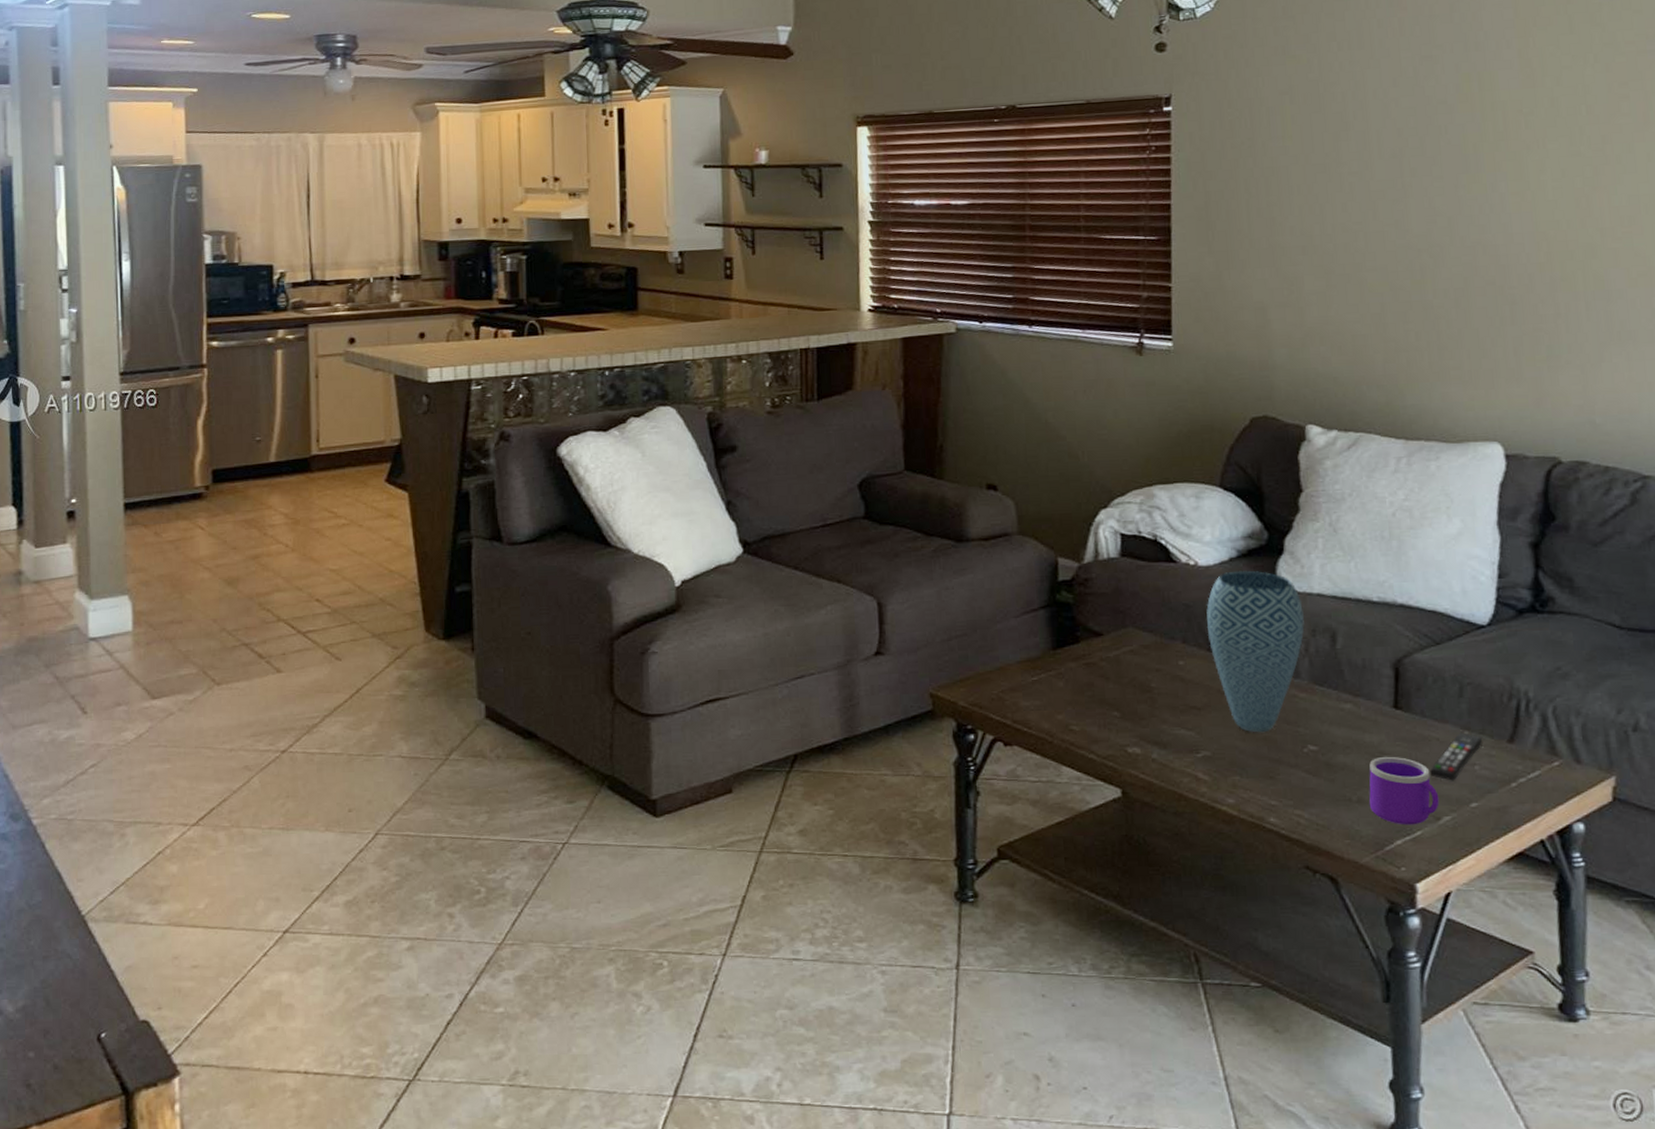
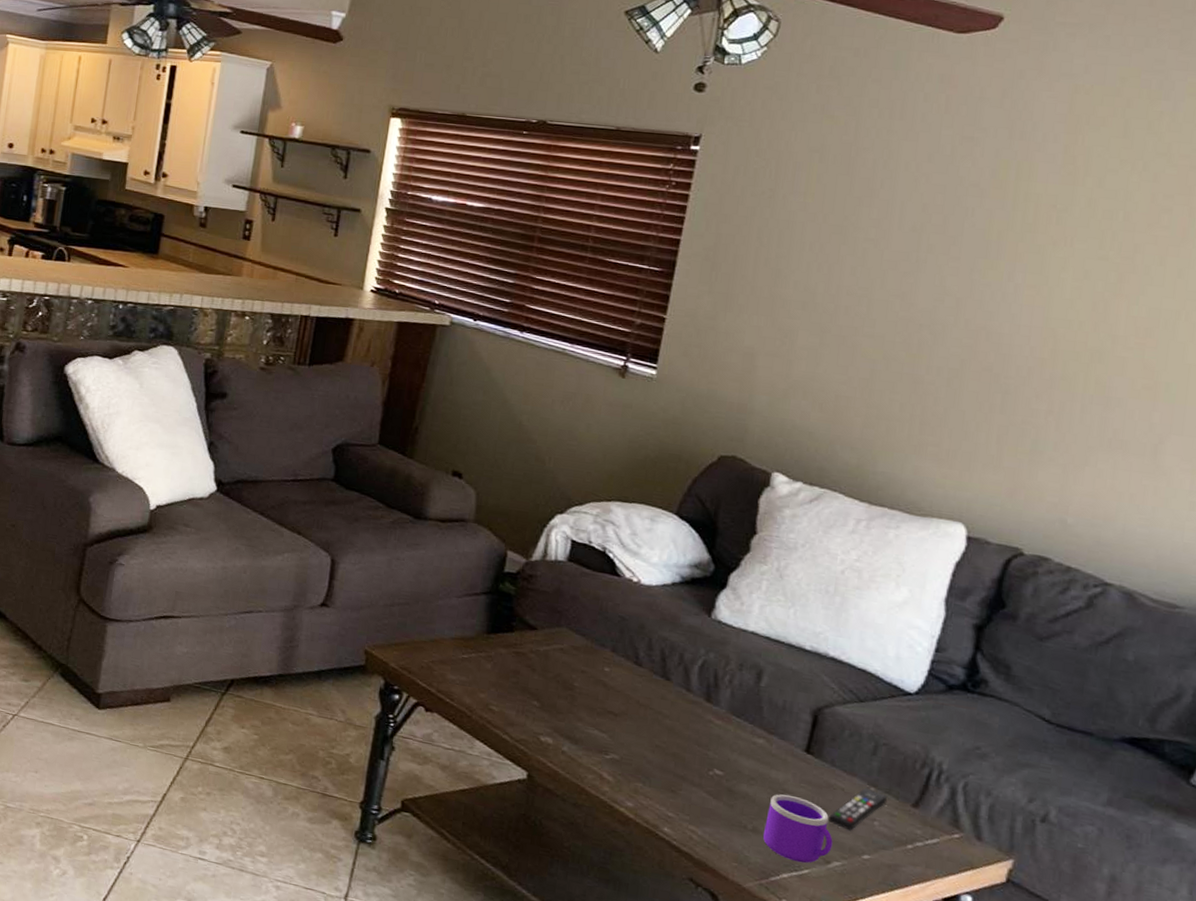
vase: present [1206,570,1305,733] -> none [637,595,735,749]

